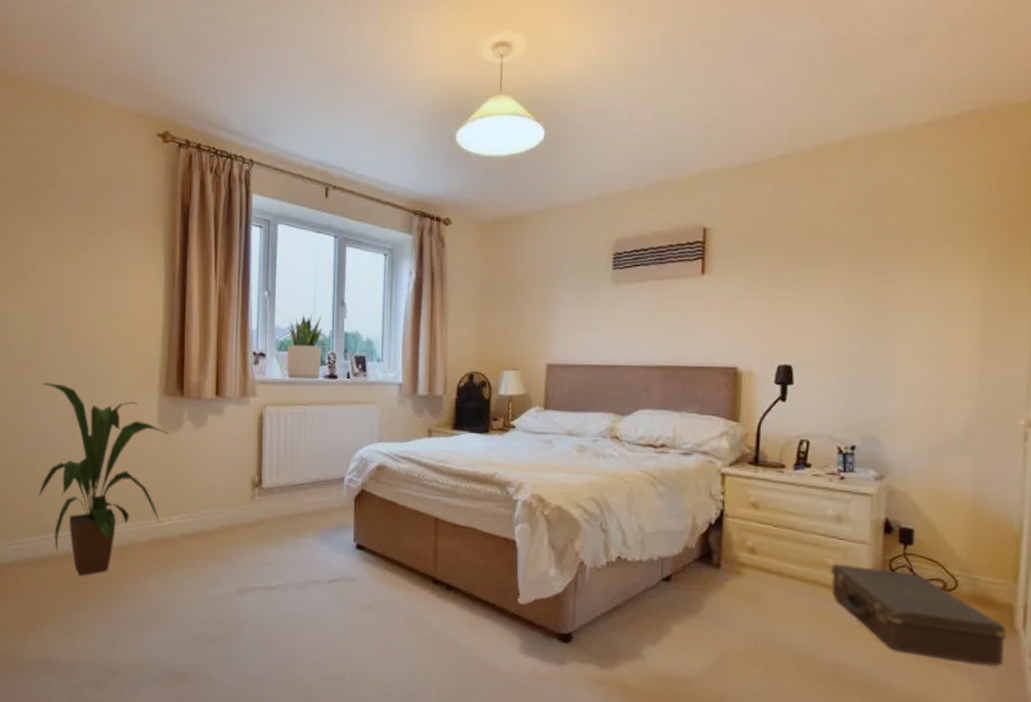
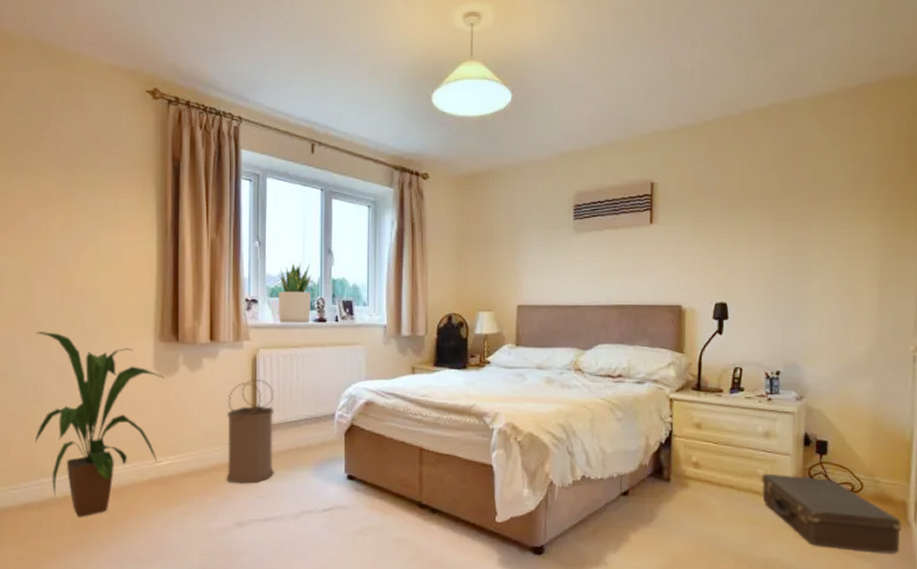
basket: none [229,438,281,549] -> present [226,379,274,484]

